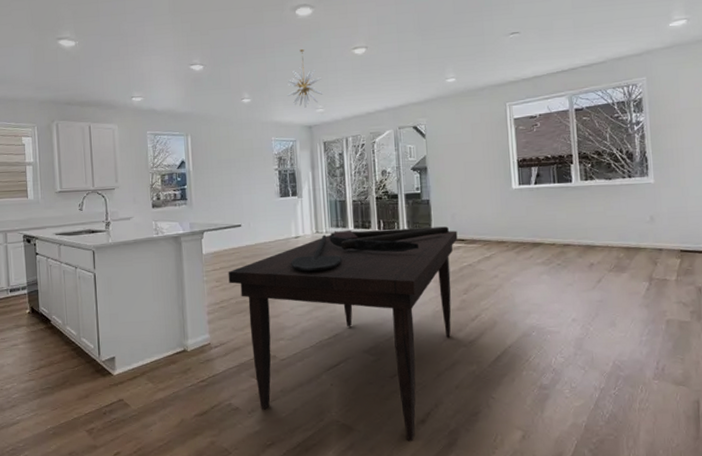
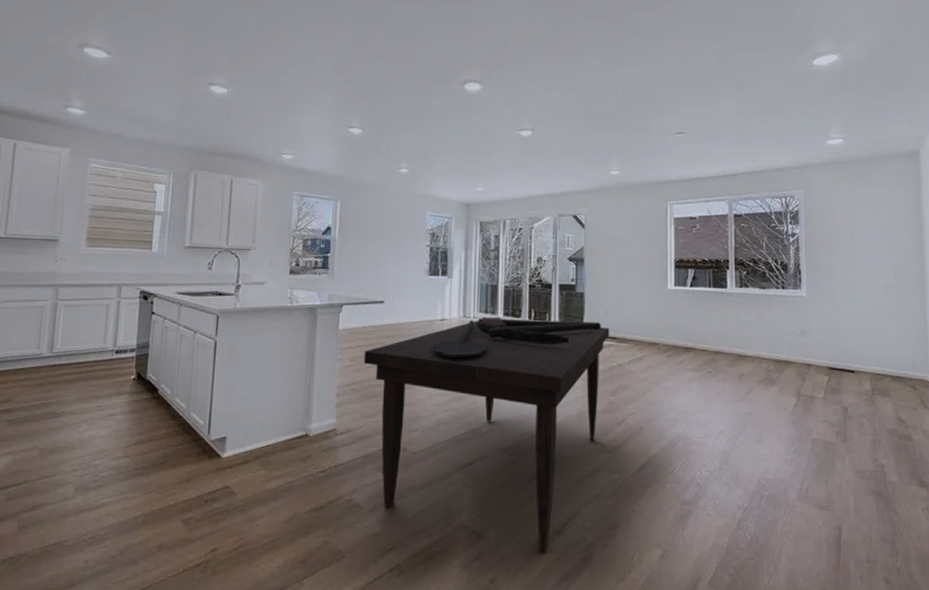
chandelier: present [287,49,322,108] -> none [447,125,485,185]

